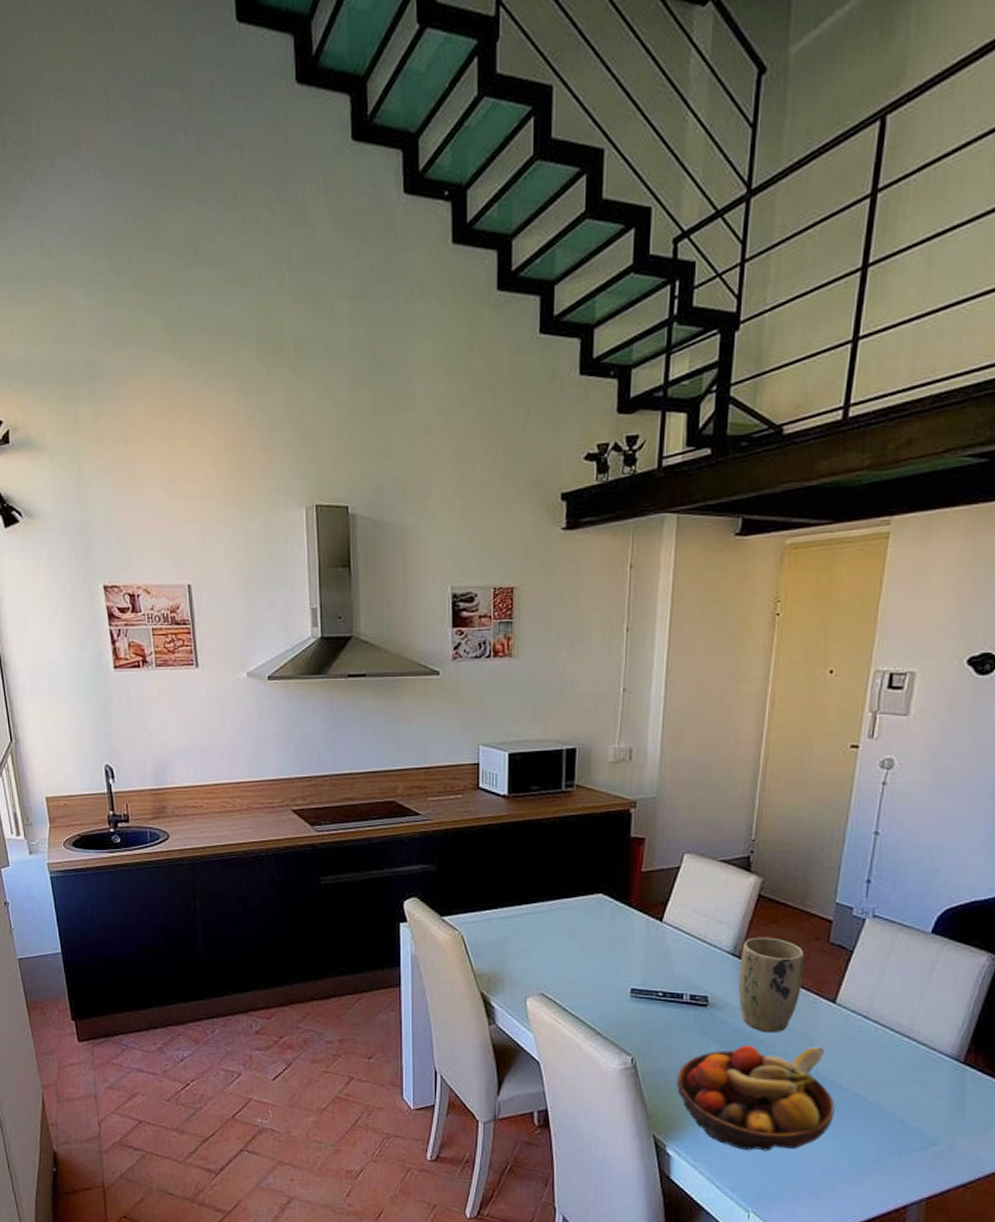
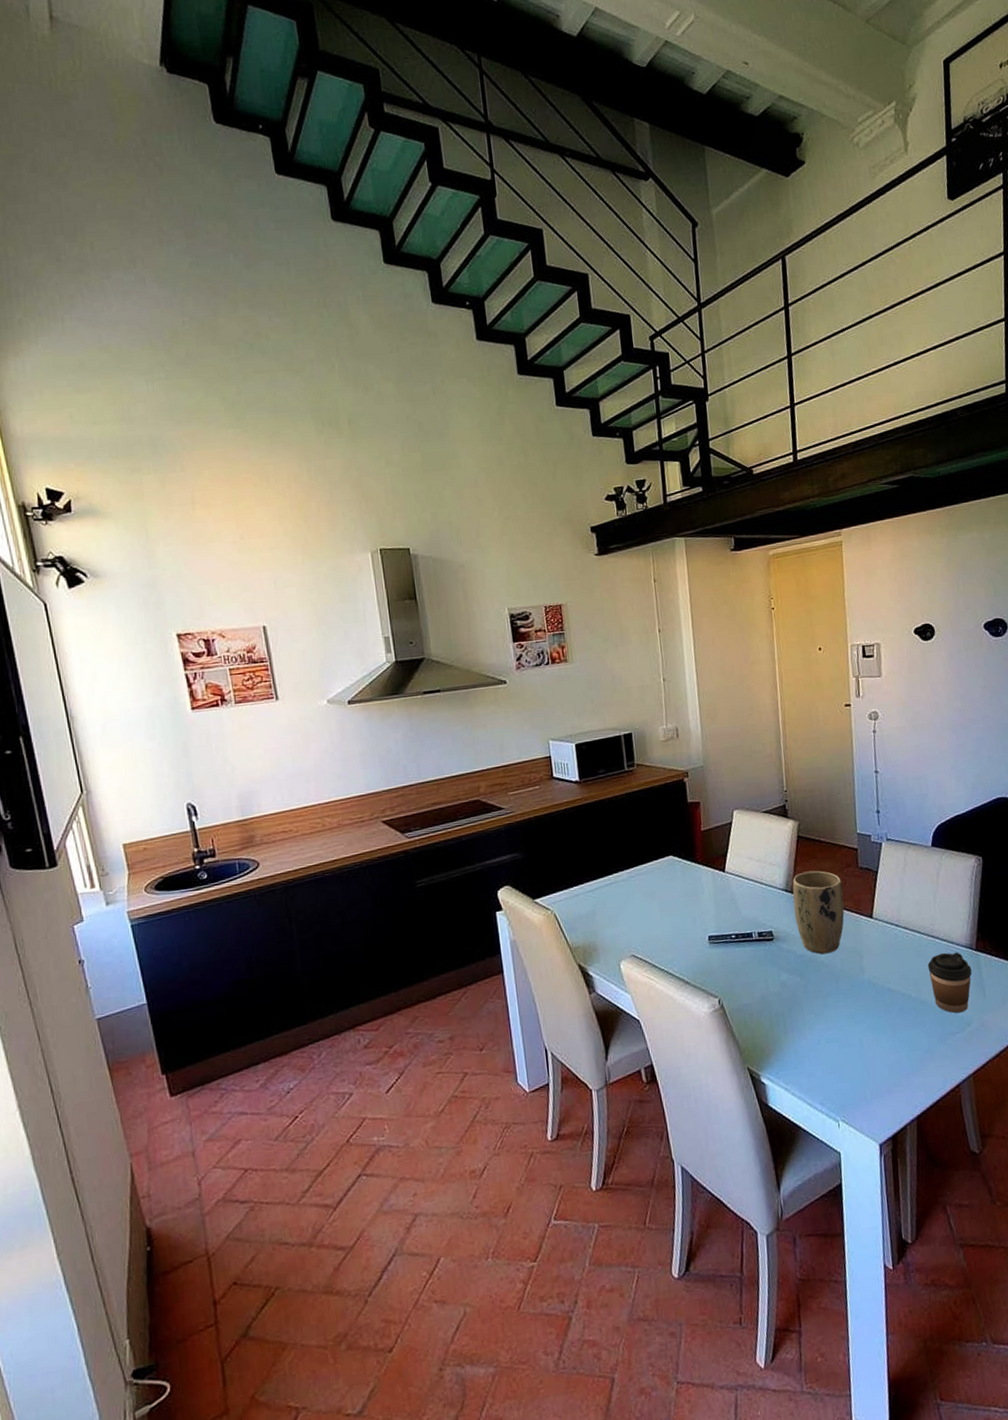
fruit bowl: present [677,1045,835,1151] -> none [759,958,890,1064]
coffee cup: none [895,1059,953,1130] -> present [927,952,972,1013]

